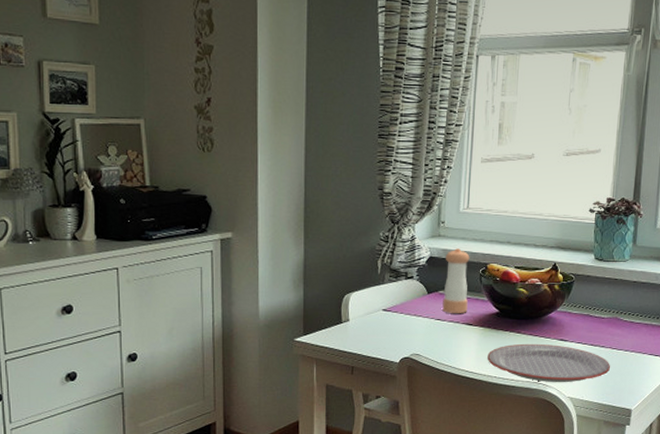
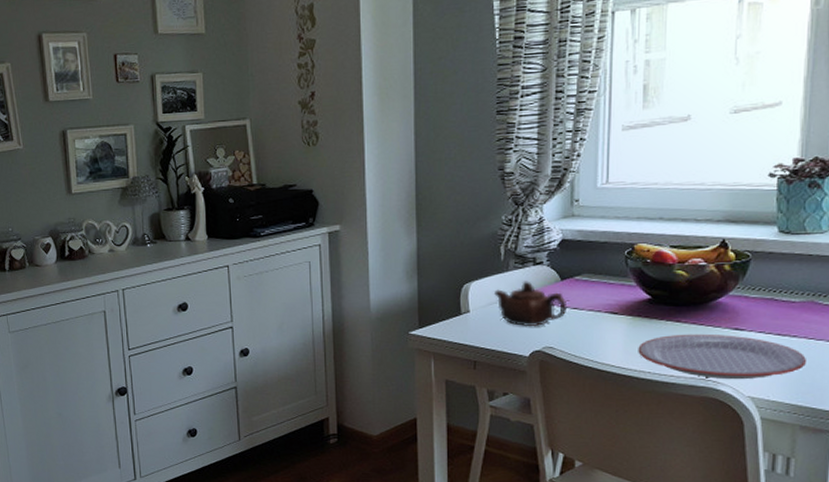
teapot: none [371,293,432,336] -> present [494,281,568,327]
pepper shaker: present [442,248,470,313] -> none [580,228,612,301]

